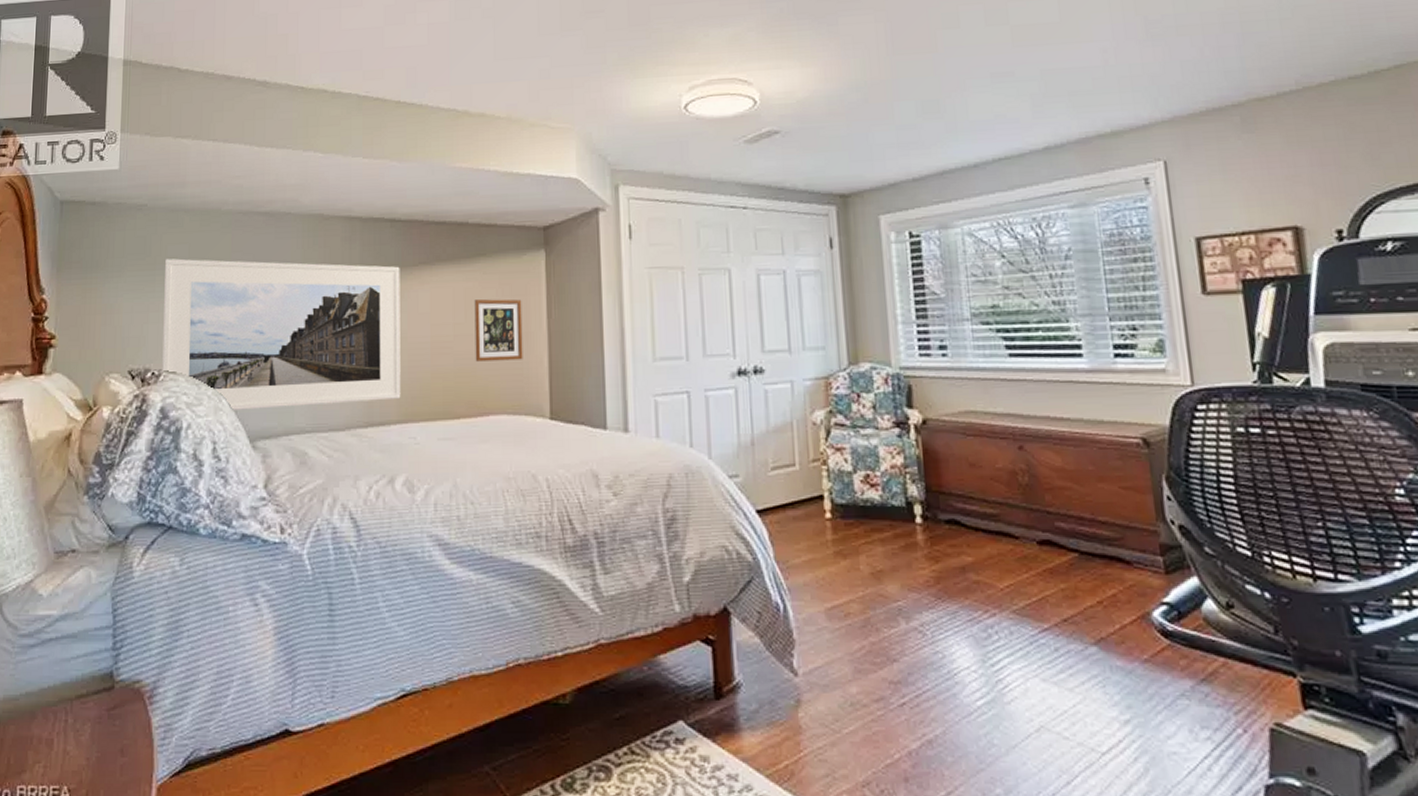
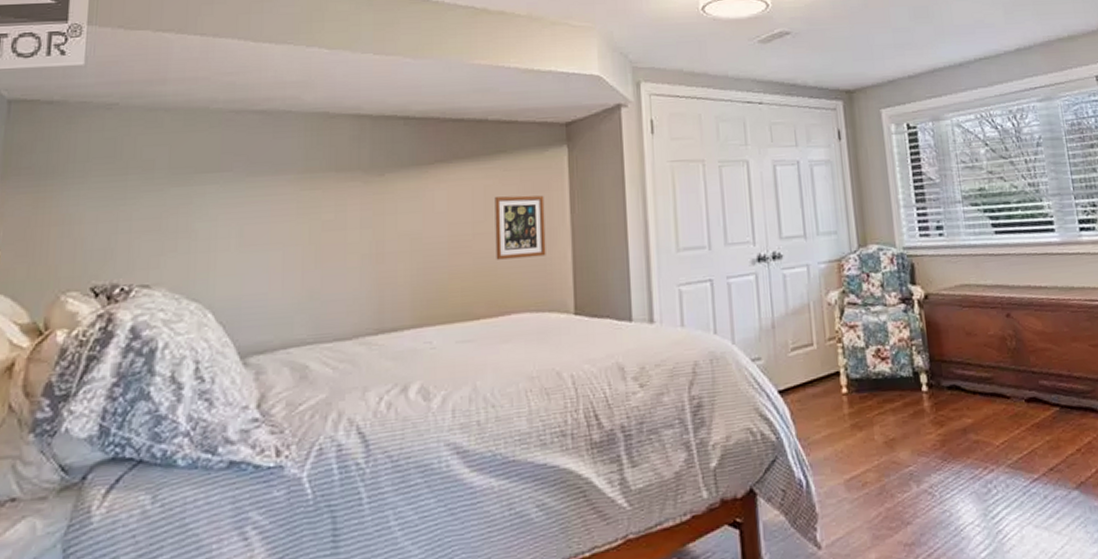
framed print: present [162,258,401,410] -> none [134,161,415,325]

